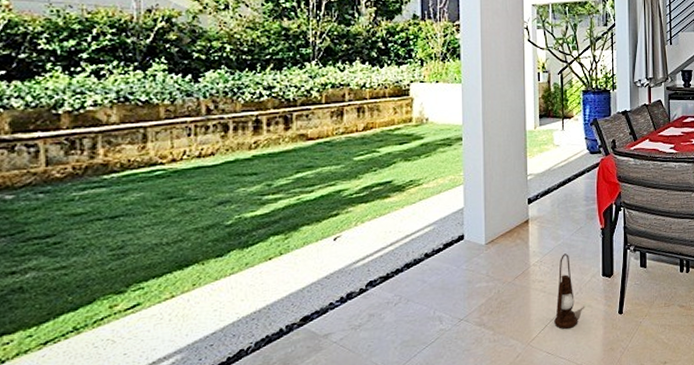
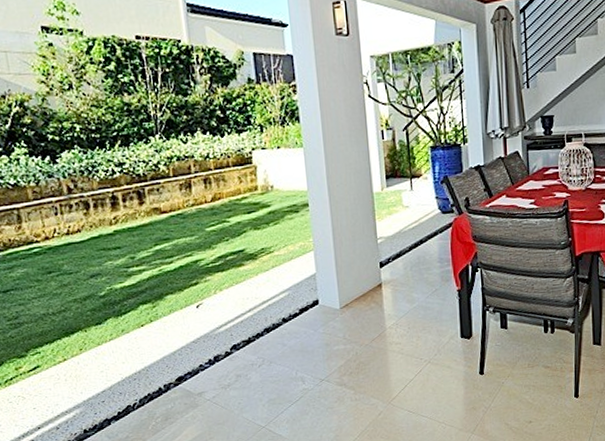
lantern: present [554,254,577,329] -> none [414,316,437,389]

